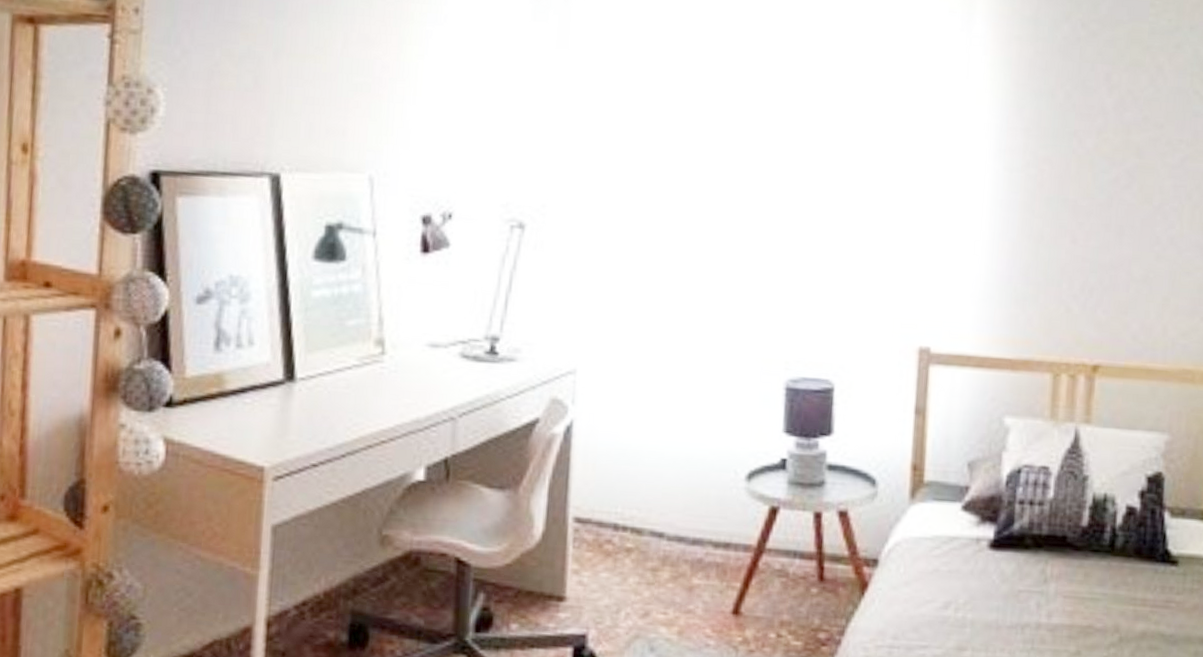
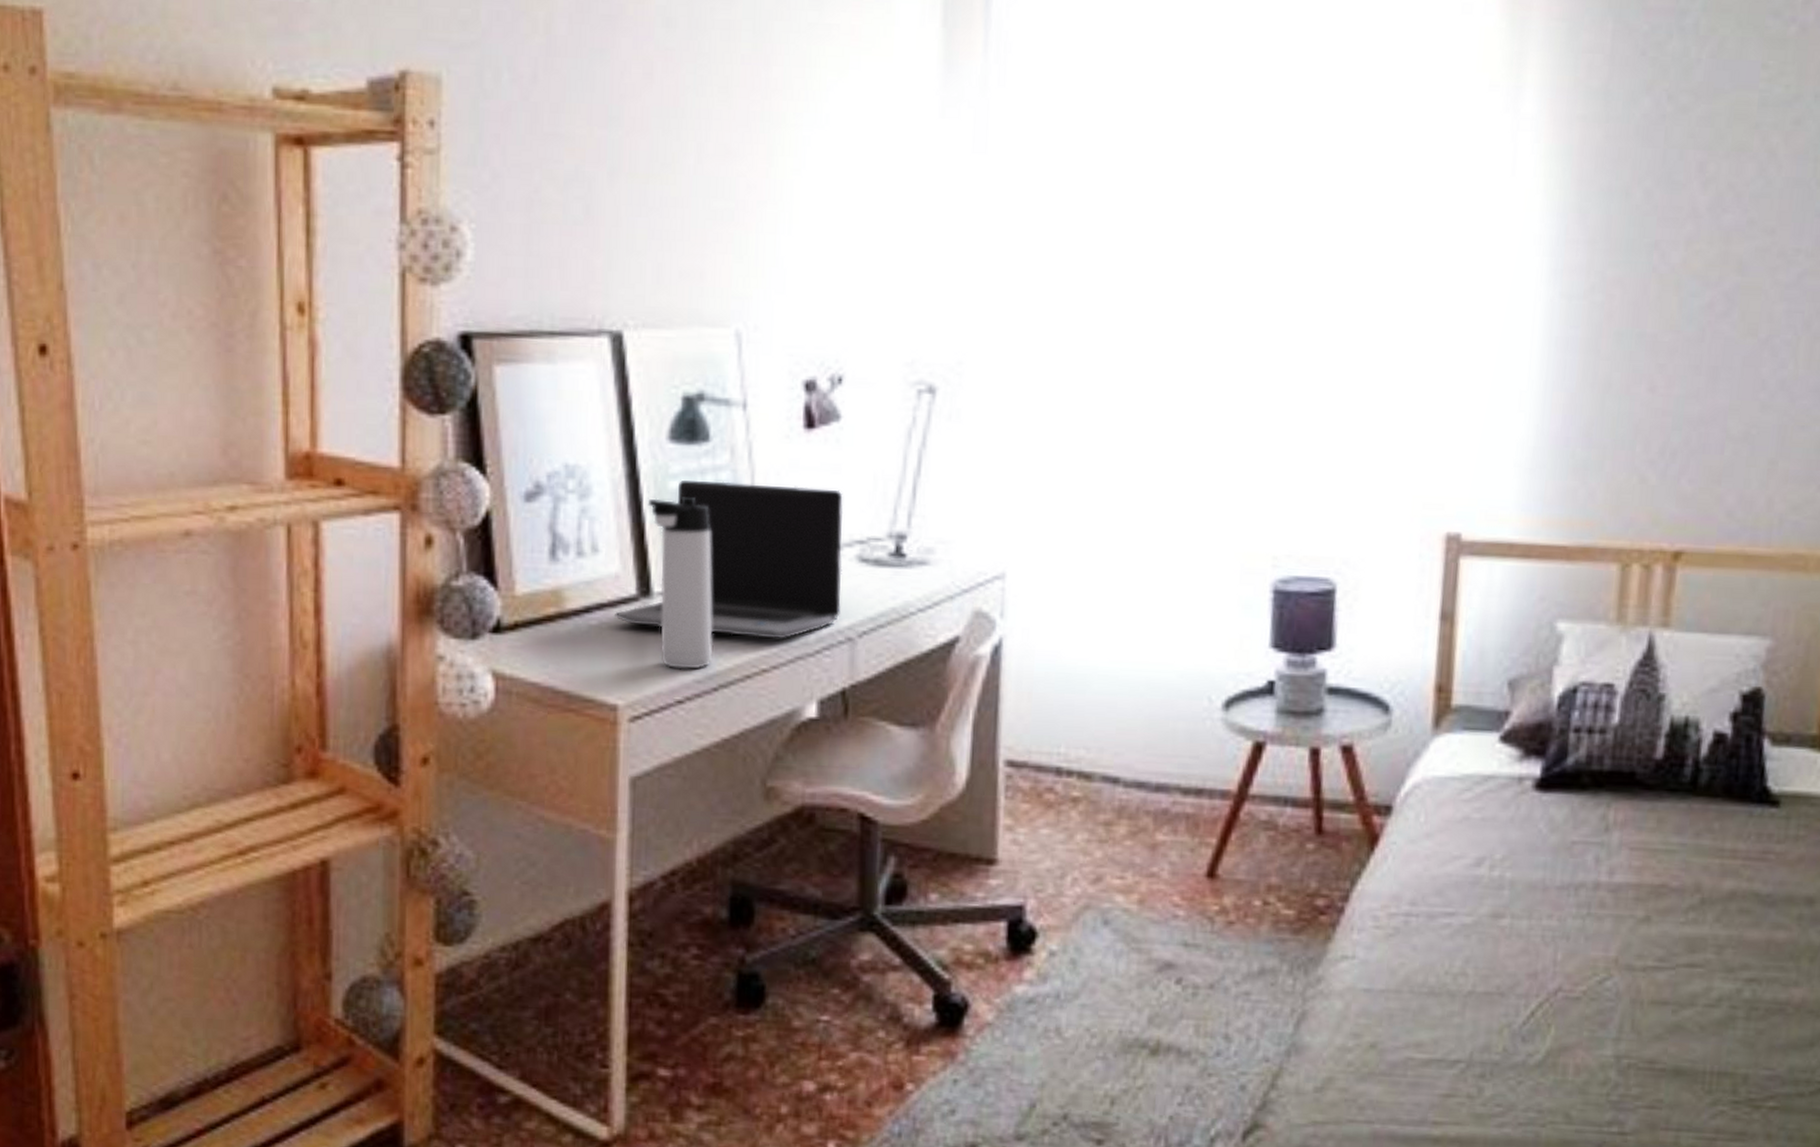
laptop computer: none [265,290,450,417] -> present [615,479,843,639]
thermos bottle: none [294,302,345,440] -> present [647,496,714,670]

